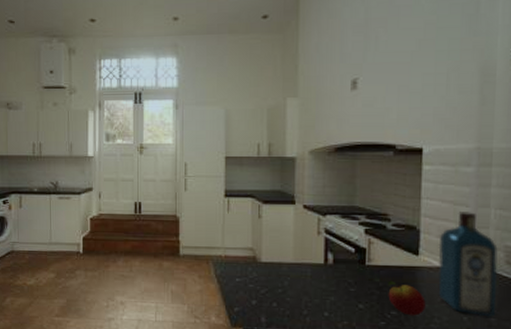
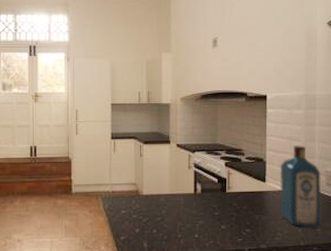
apple: present [387,280,426,316] -> none [242,204,271,232]

